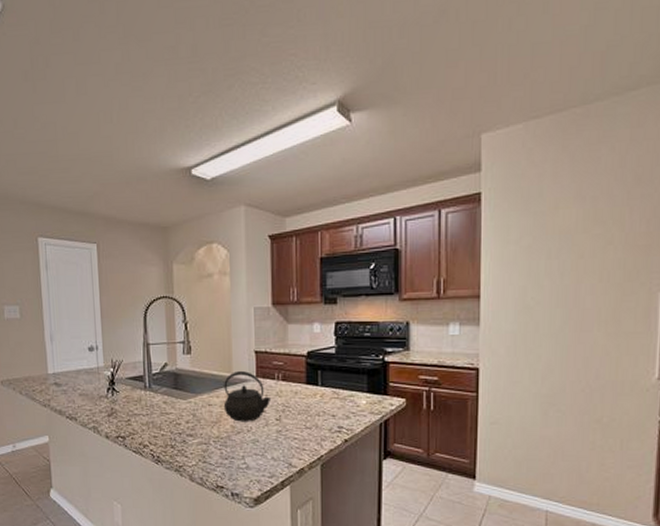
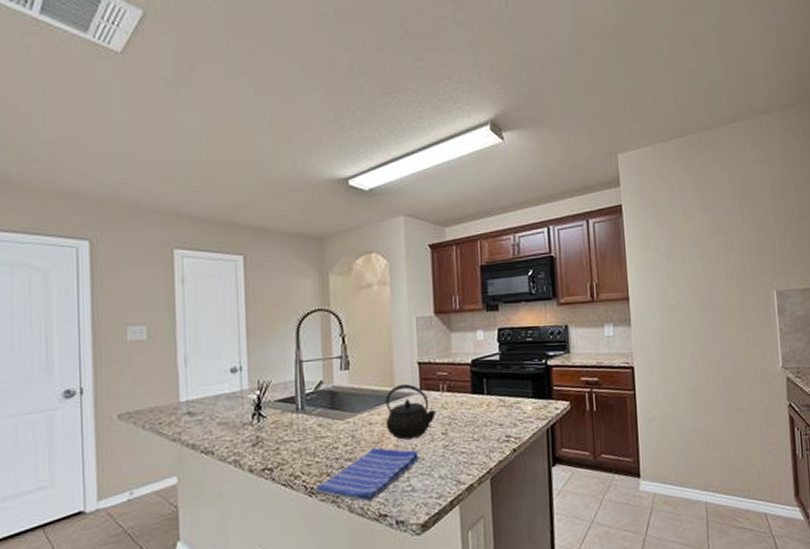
dish towel: none [160,427,255,474] -> present [314,448,420,502]

